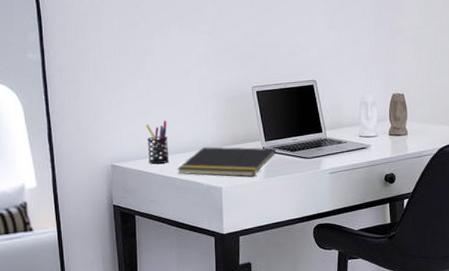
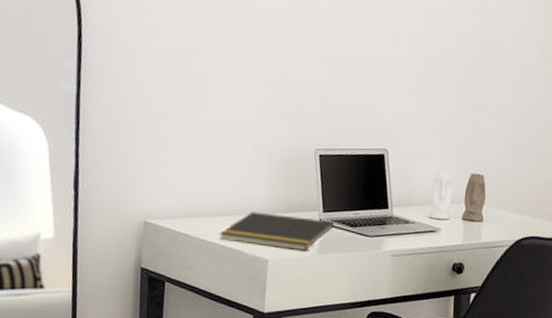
pen holder: present [145,120,170,164] -> none [187,176,214,226]

